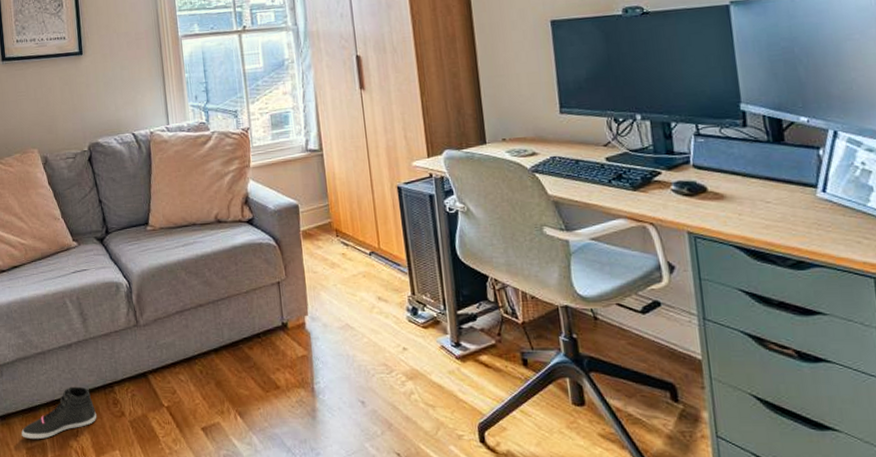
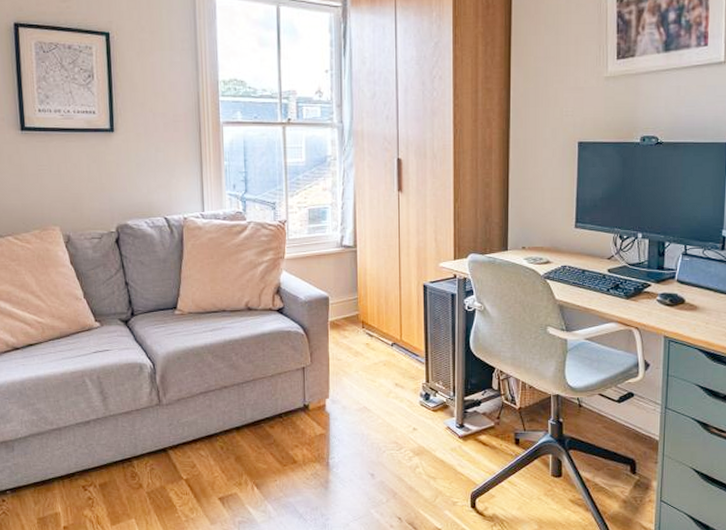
sneaker: present [21,386,97,440] -> none [33,461,114,510]

